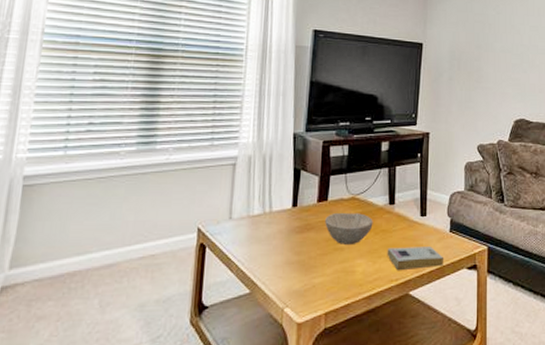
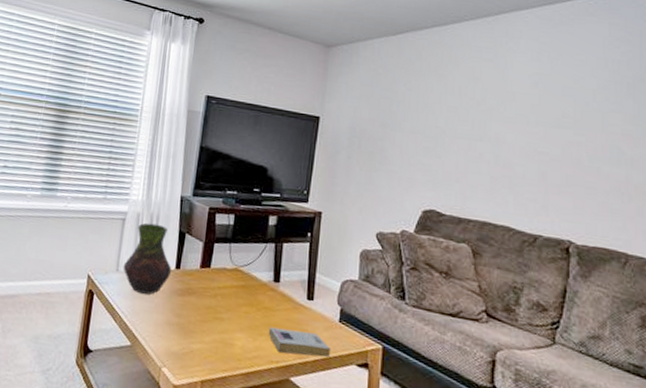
vase: none [236,164,289,238] -> present [123,223,172,295]
bowl: present [325,212,373,246] -> none [206,281,256,317]

